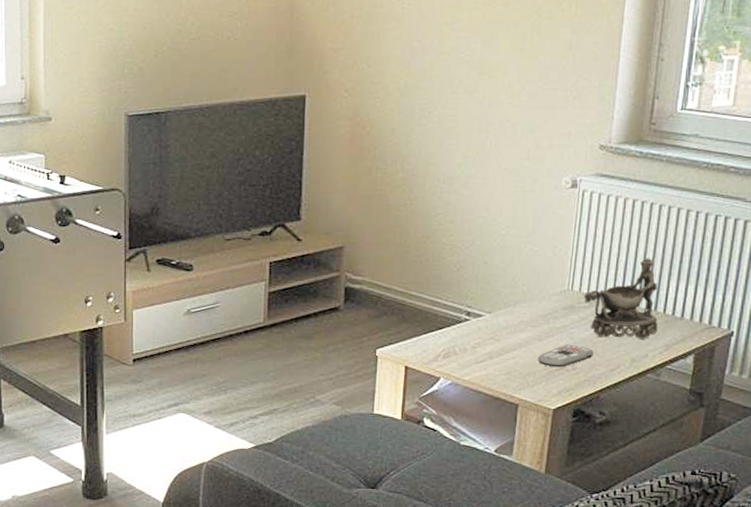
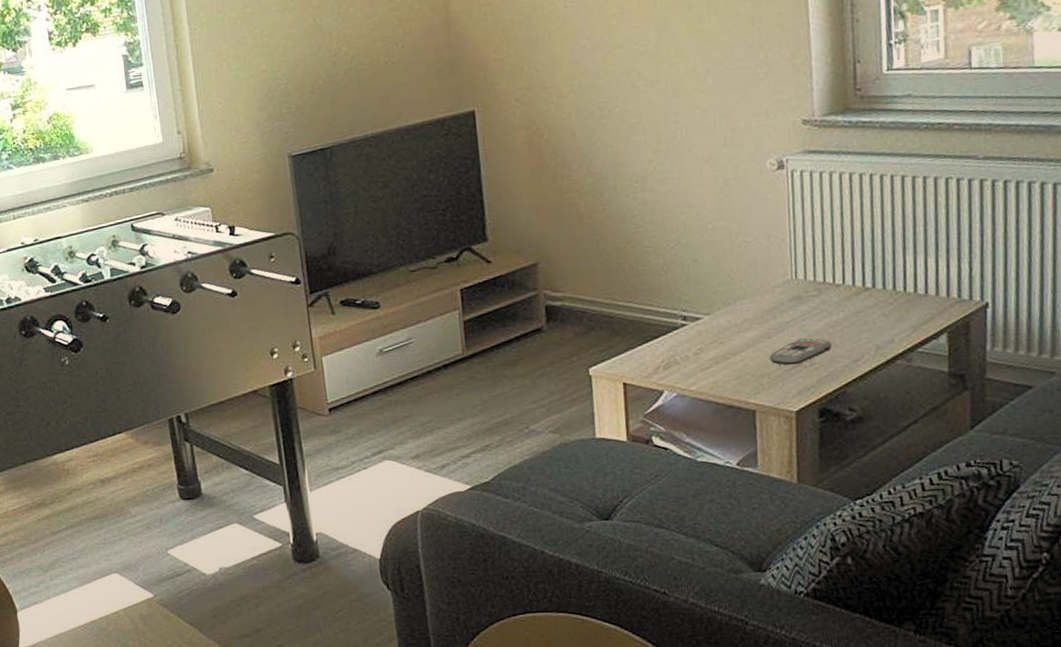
decorative bowl: present [583,258,658,340] -> none [810,234,900,327]

